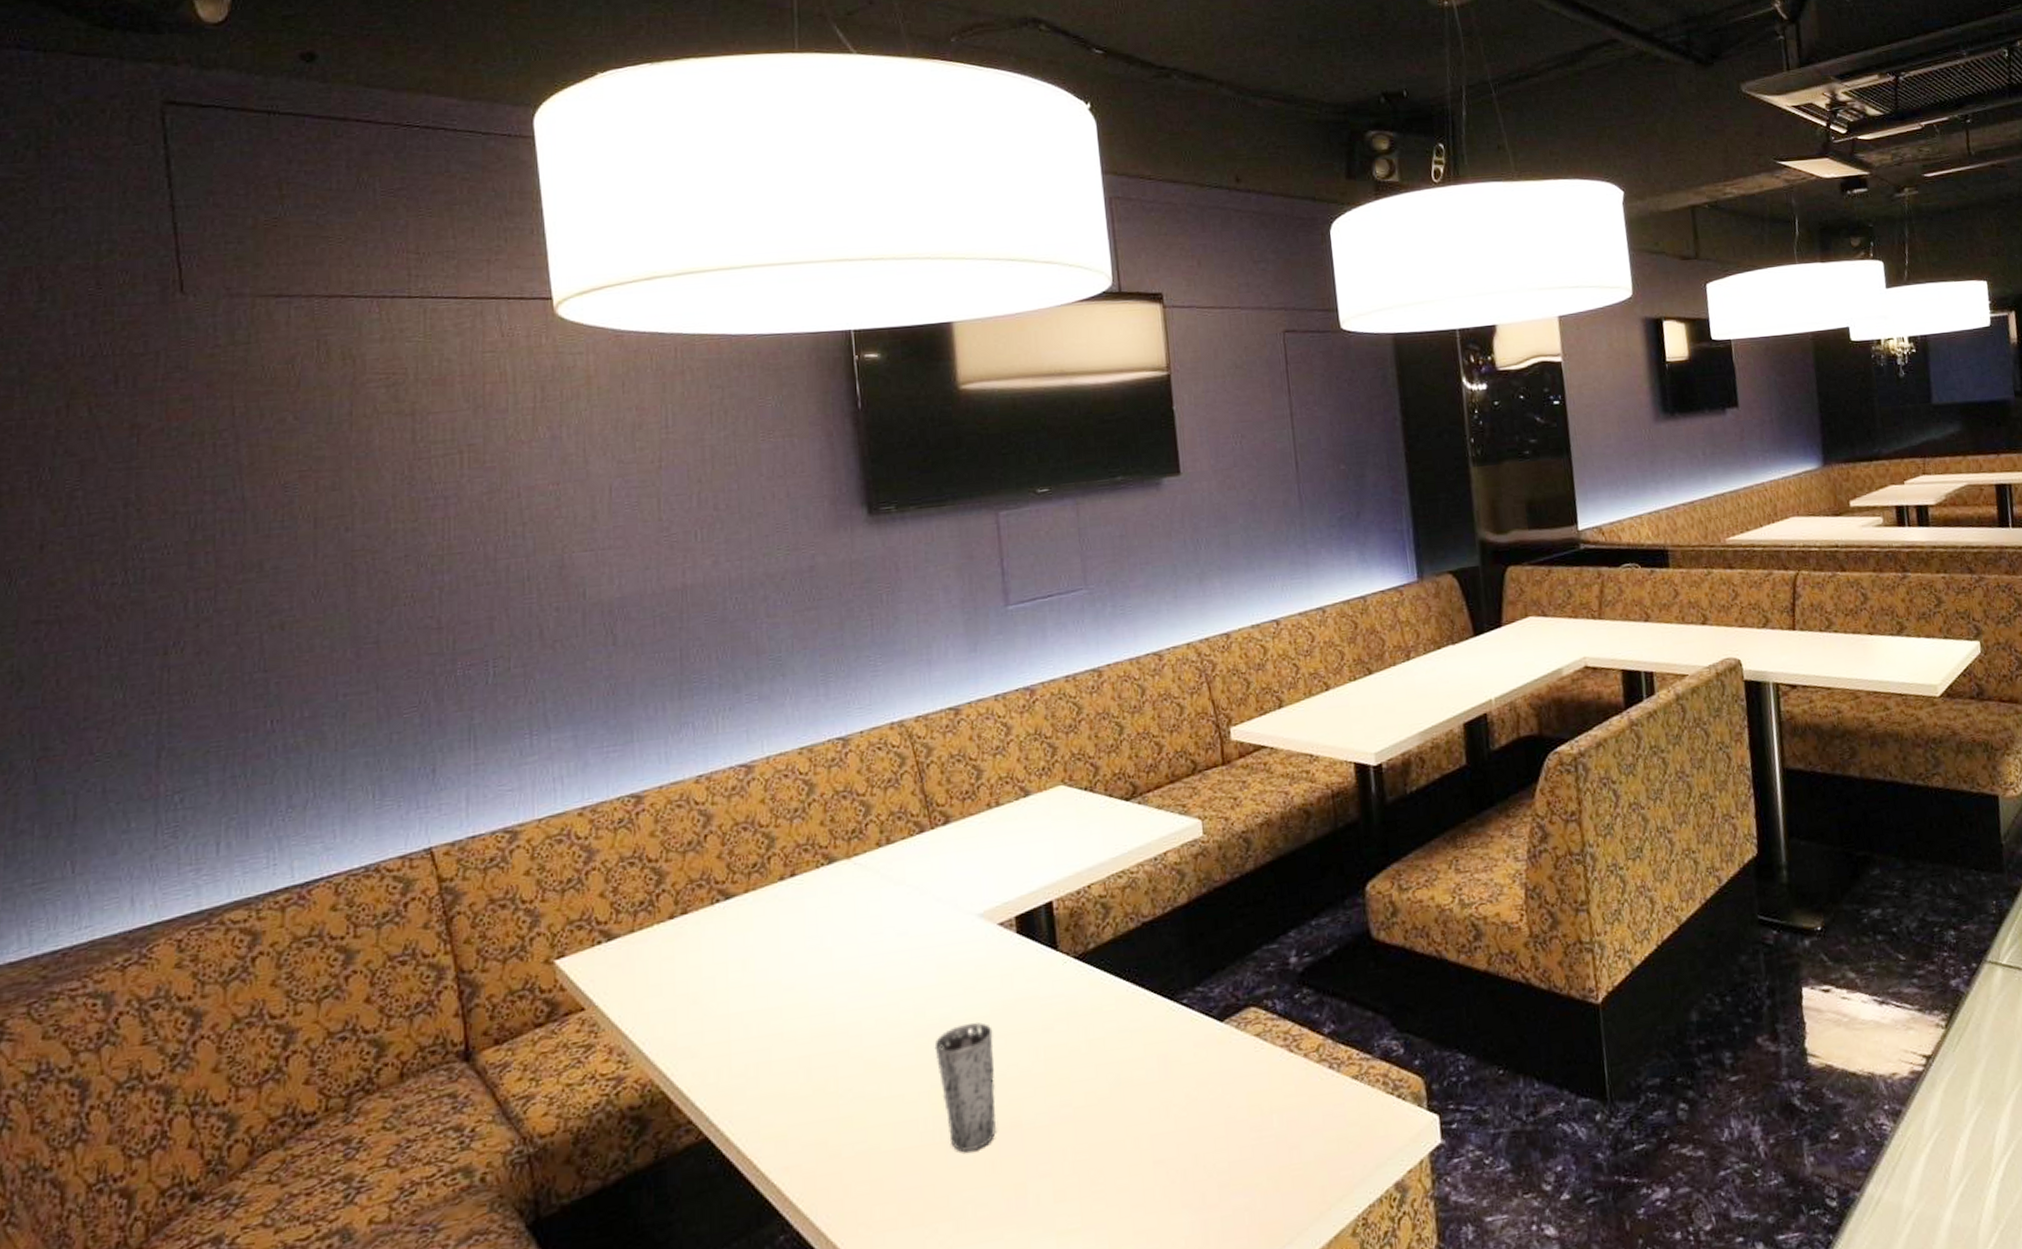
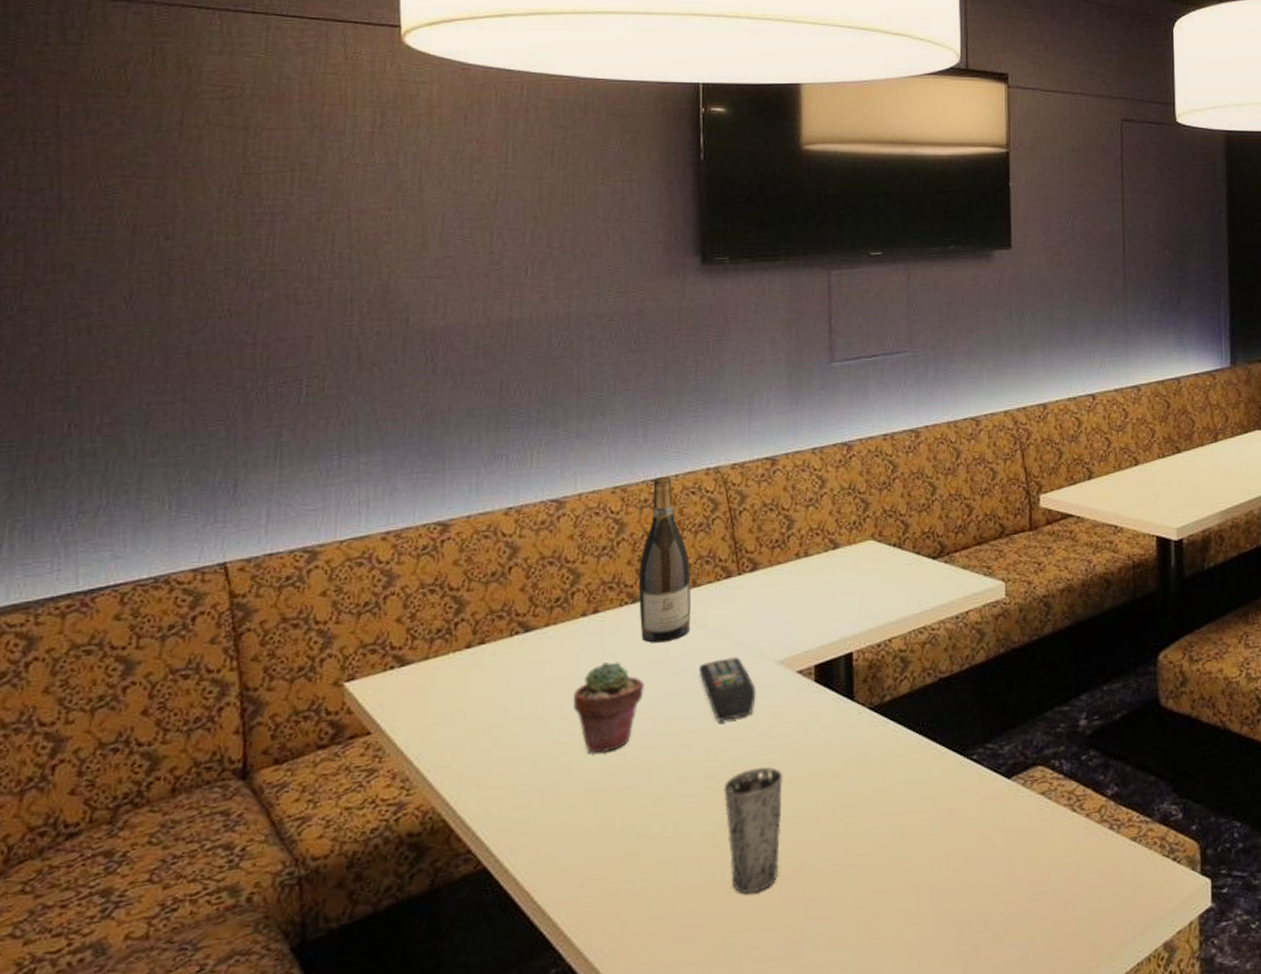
potted succulent: none [777,924,847,1018] -> present [572,661,644,754]
wine bottle: none [832,734,887,904] -> present [638,477,691,643]
remote control: none [900,913,959,979] -> present [699,657,756,721]

